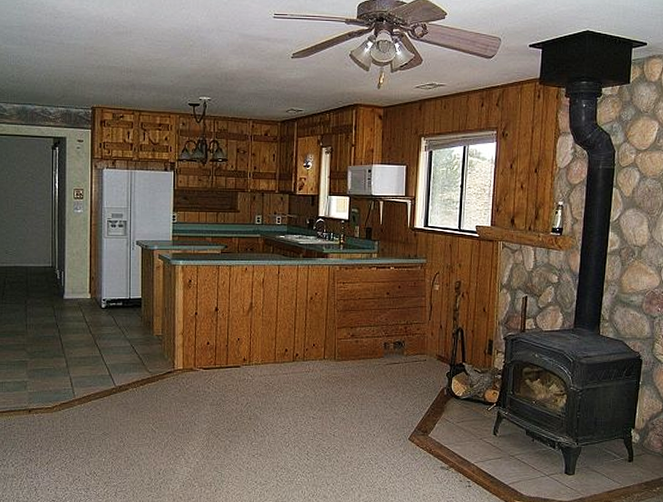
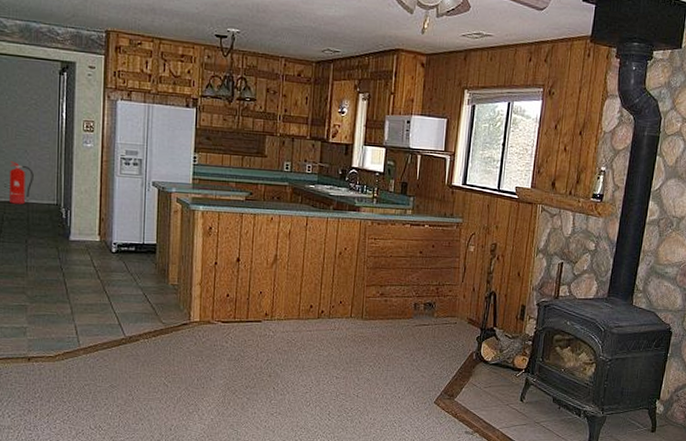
fire extinguisher: none [9,230,31,268] -> present [8,161,34,205]

